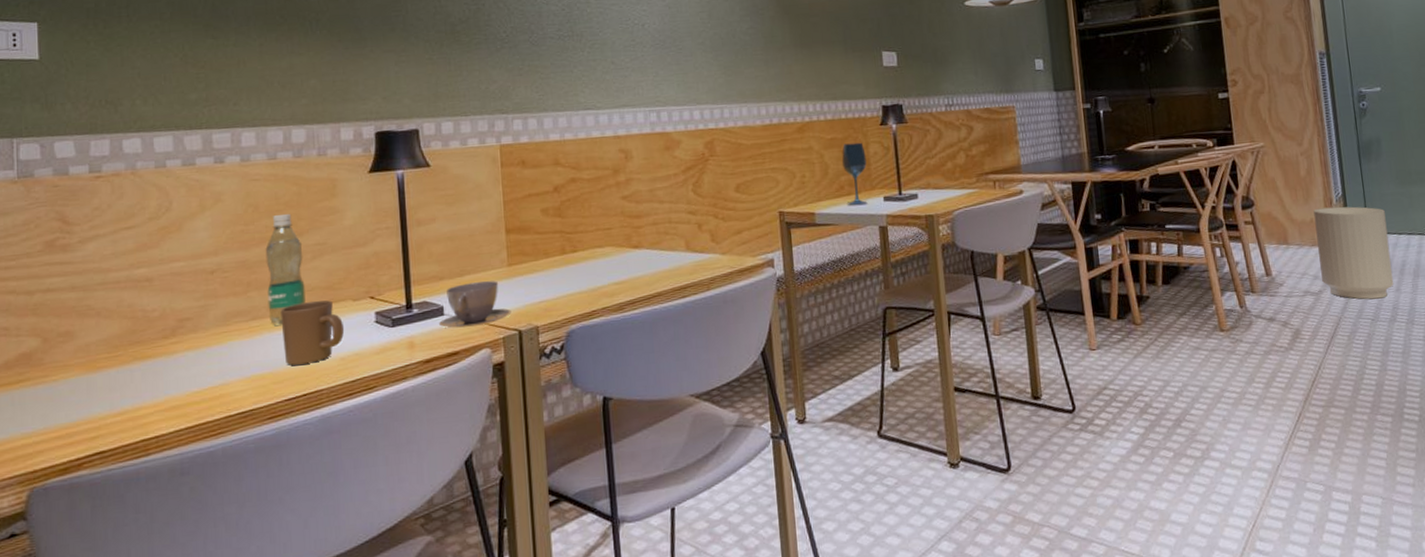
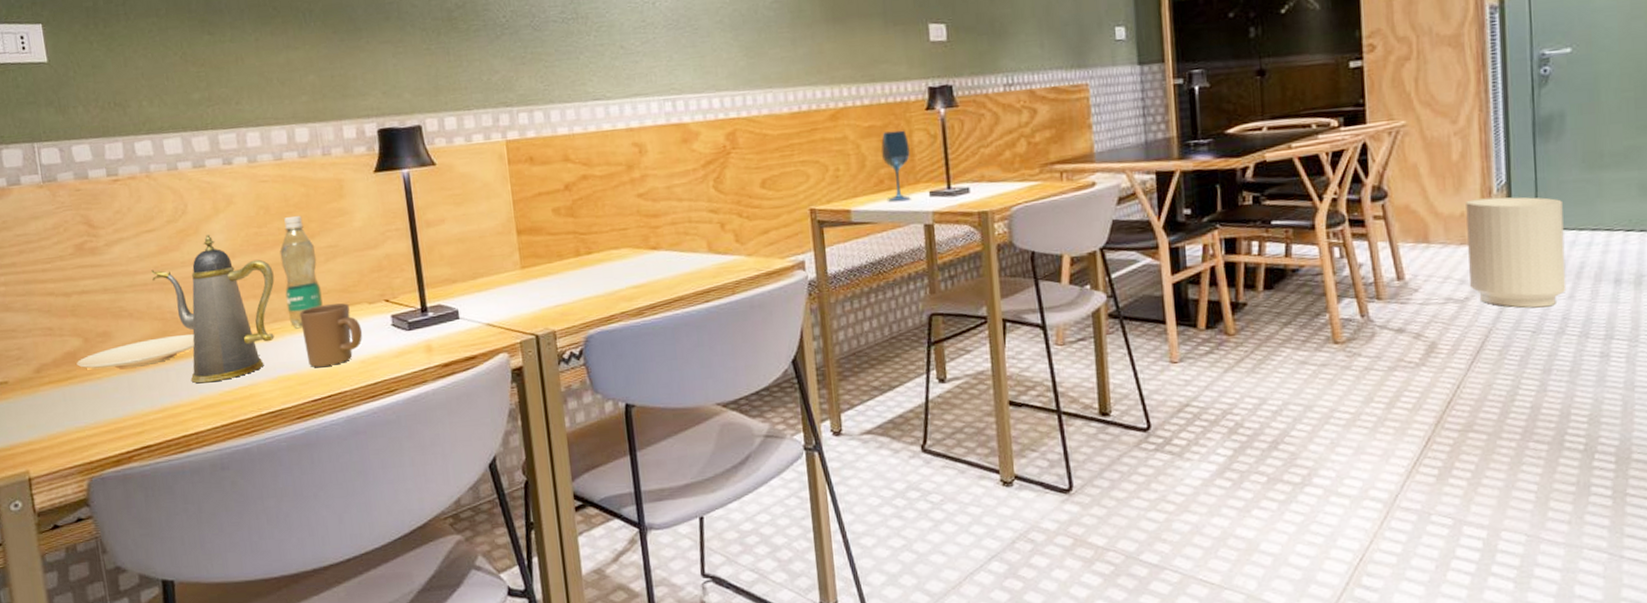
plate: none [31,332,166,371] -> present [76,334,195,369]
coffee pot: none [126,232,257,384] -> present [151,235,275,384]
teacup: present [439,281,511,329] -> none [455,284,527,333]

